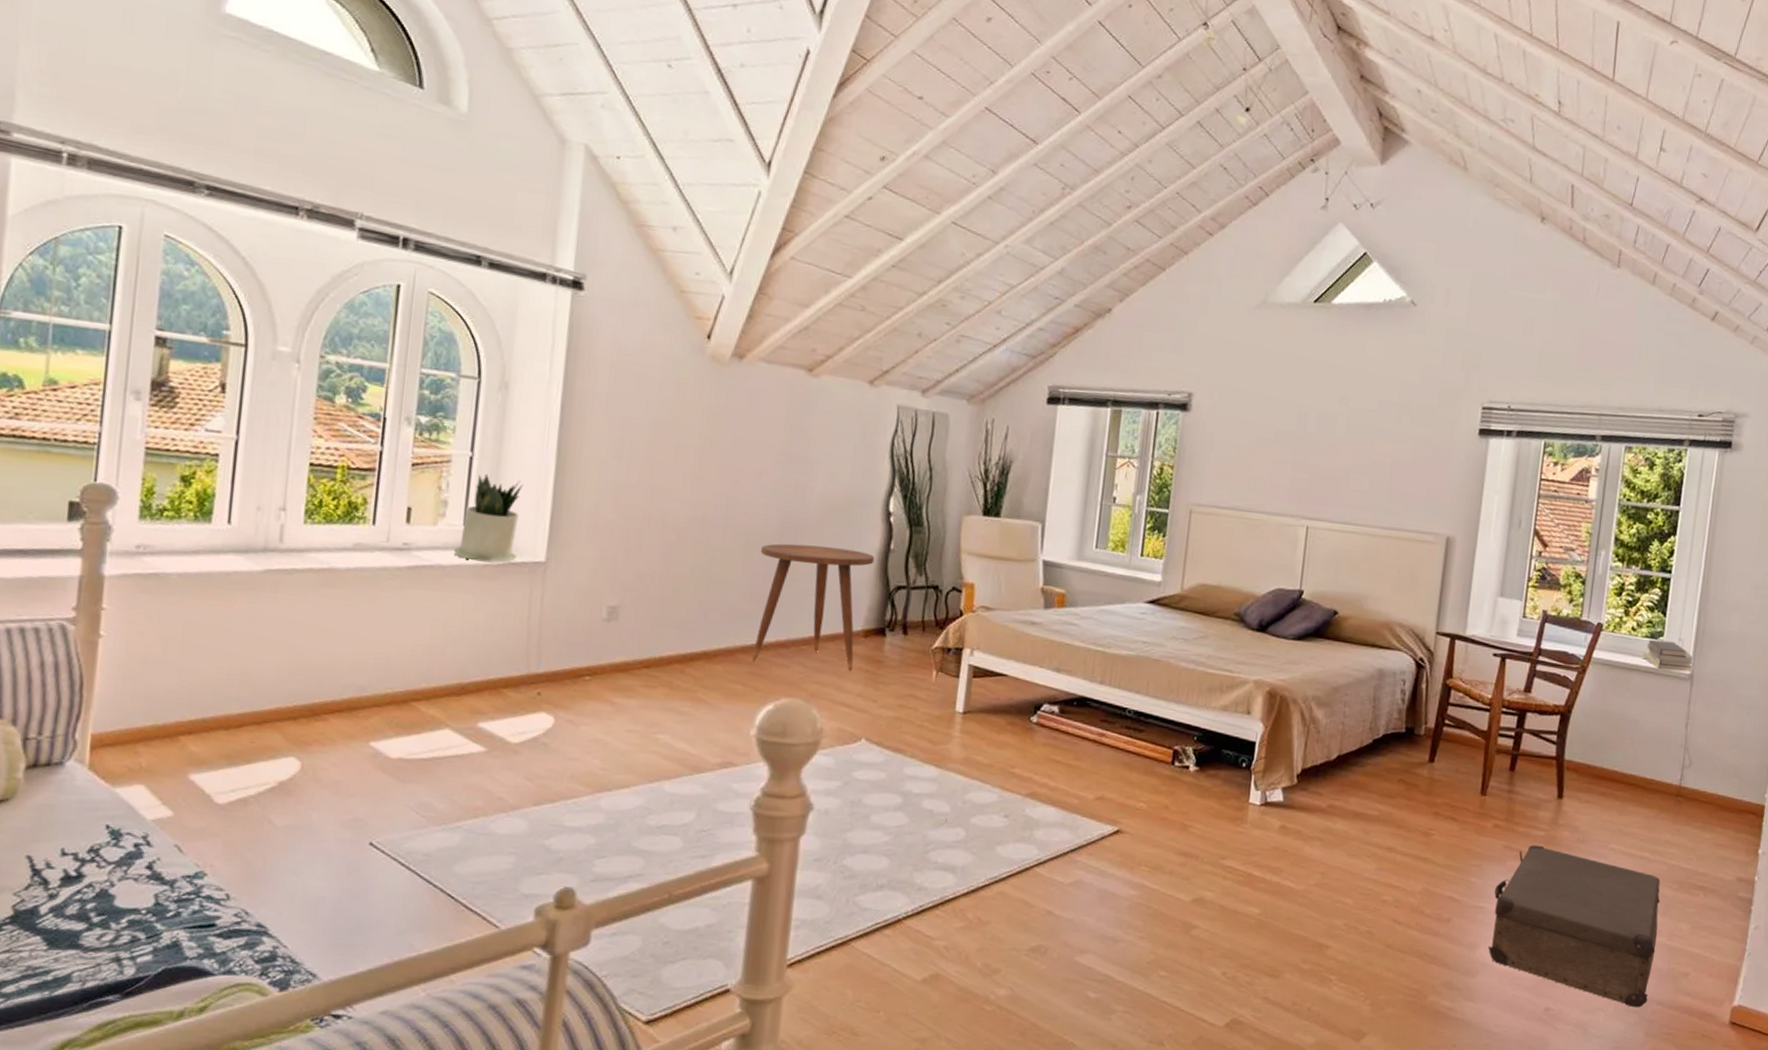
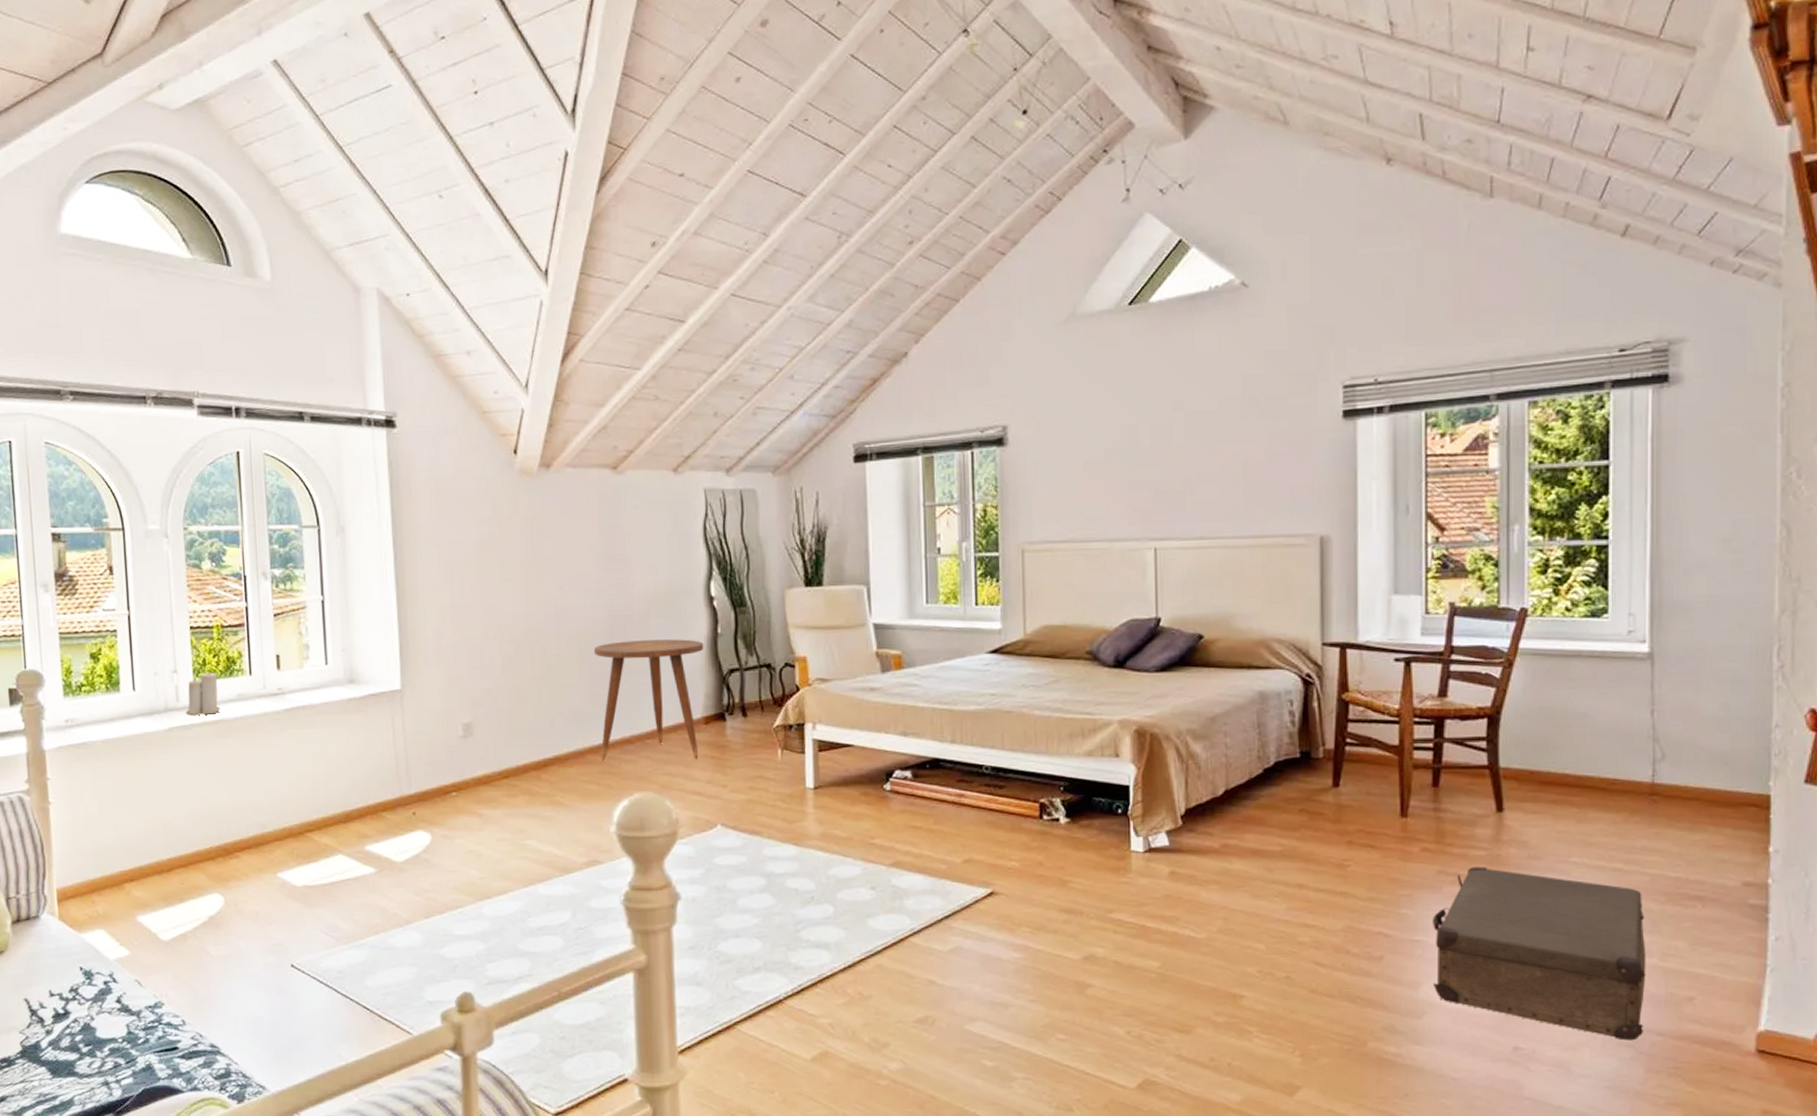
candle: none [288,512,334,562] -> present [185,670,221,715]
planter: present [453,473,523,563] -> none [320,614,376,697]
books: present [1642,639,1694,673] -> none [1583,617,1652,652]

